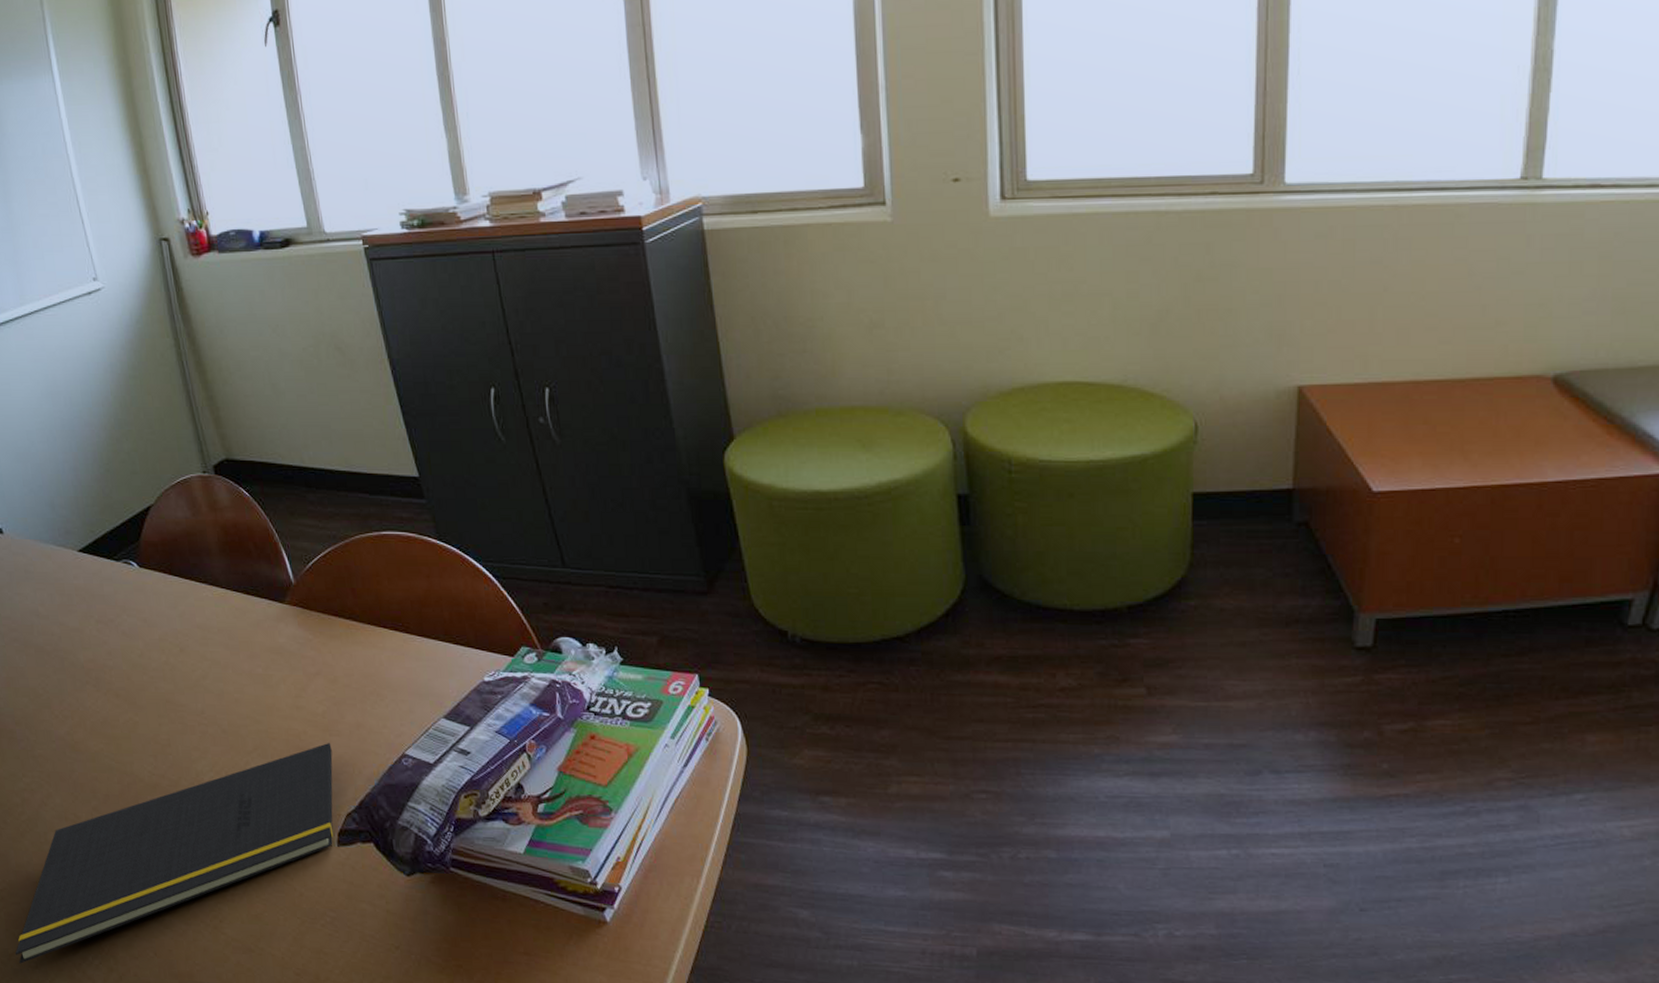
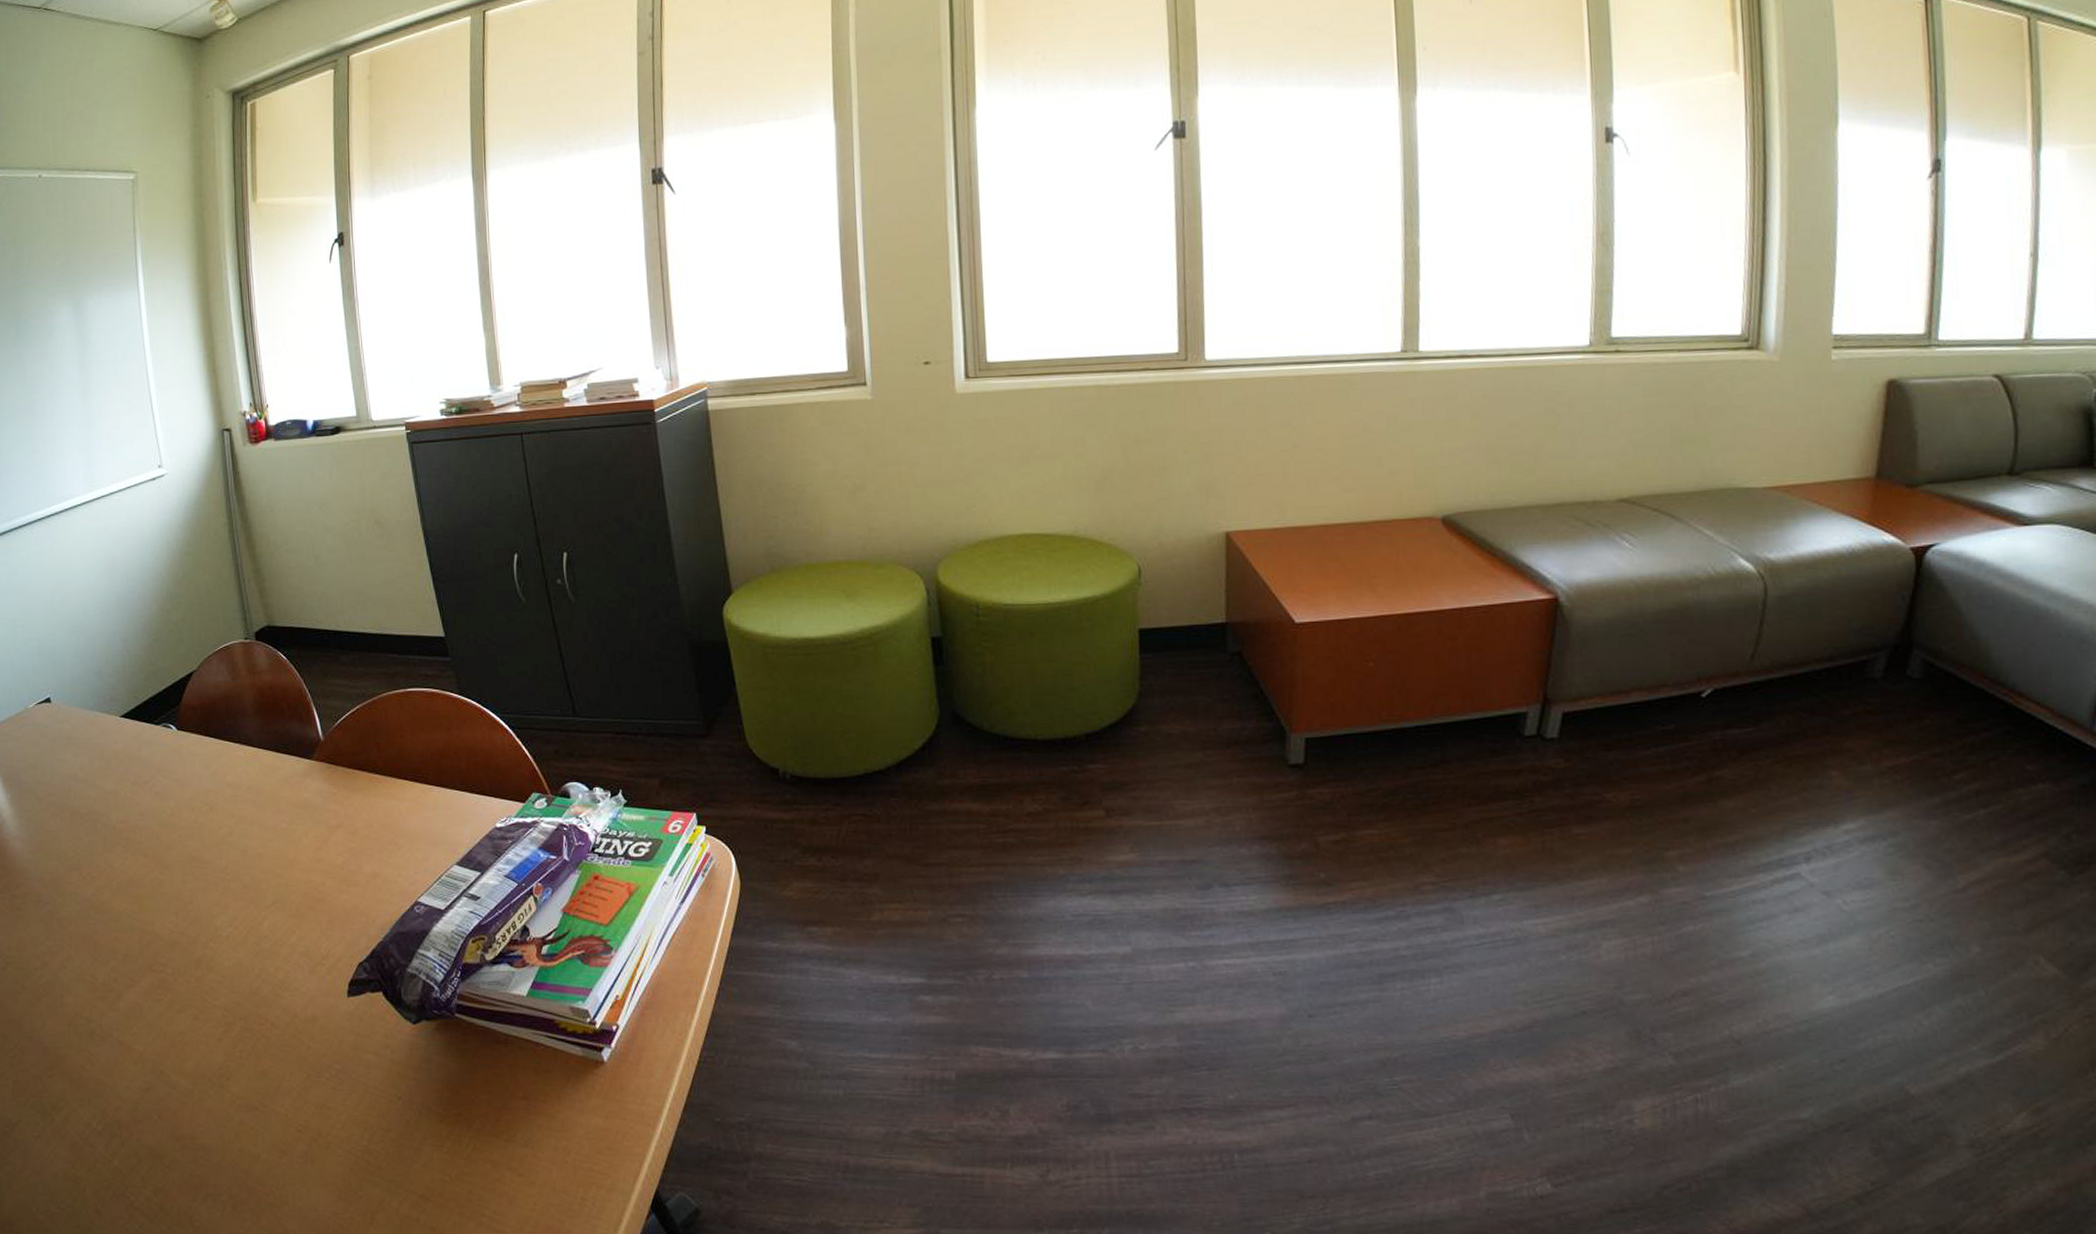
notepad: present [15,742,334,964] -> none [19,892,348,1134]

